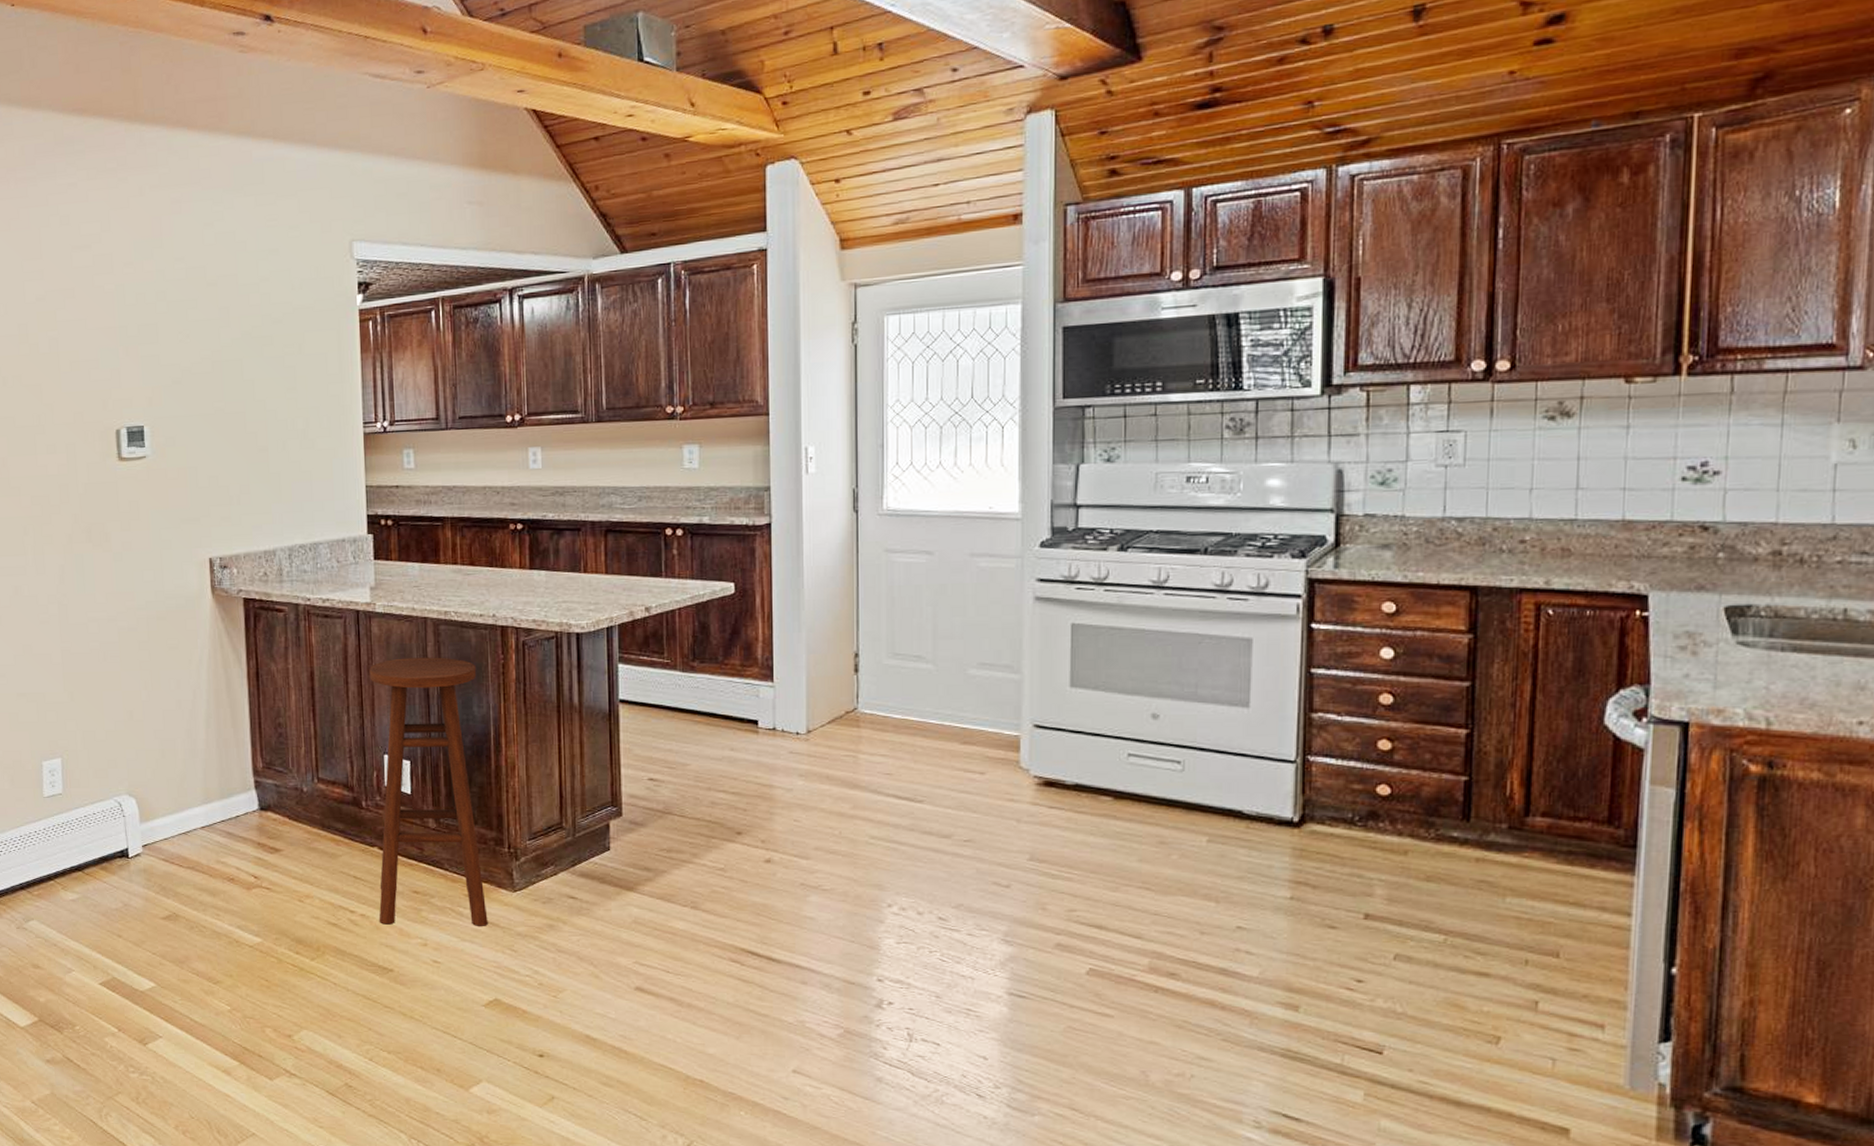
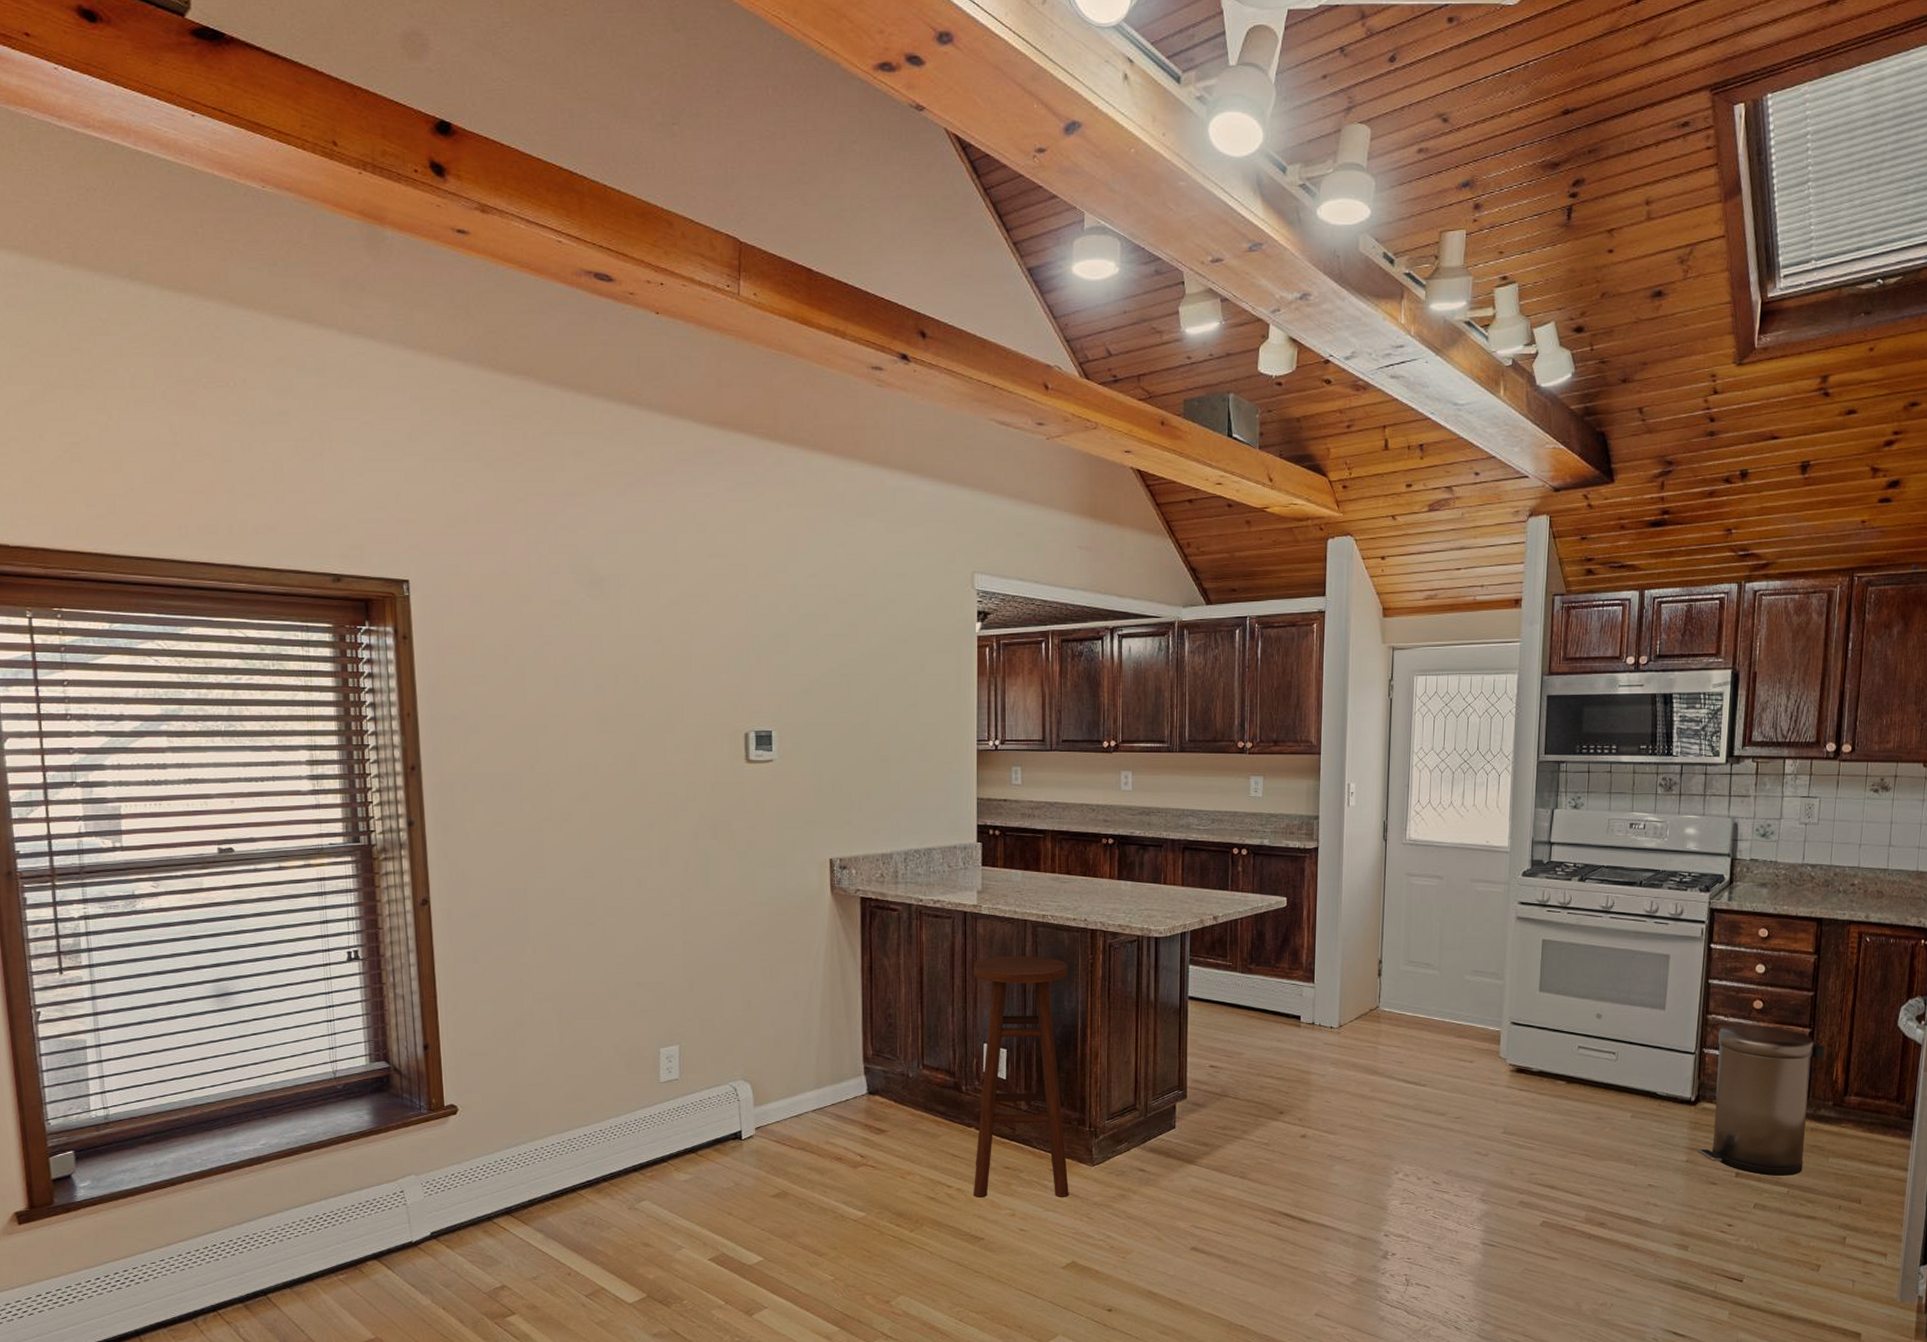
pedal bin: none [1307,725,1491,919] -> present [1698,1025,1824,1176]

